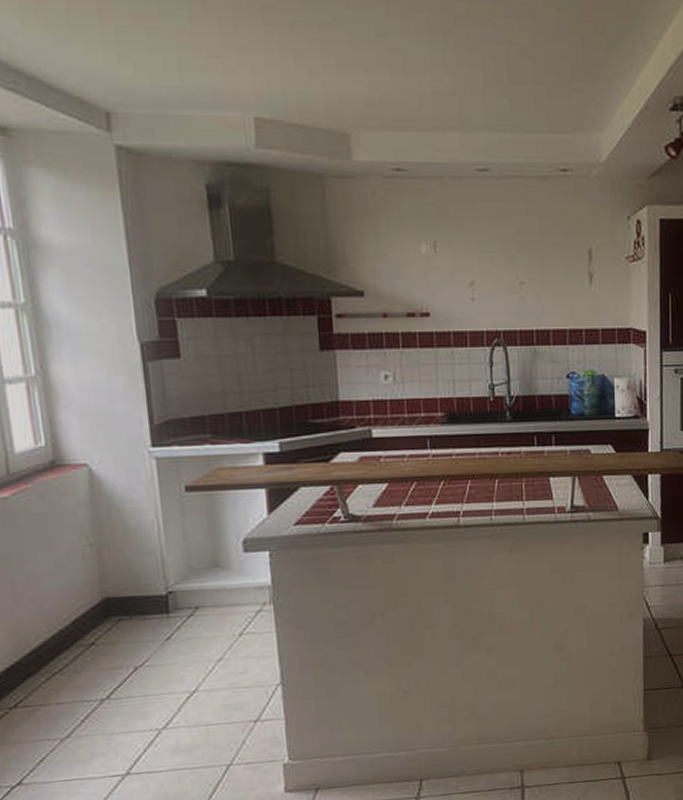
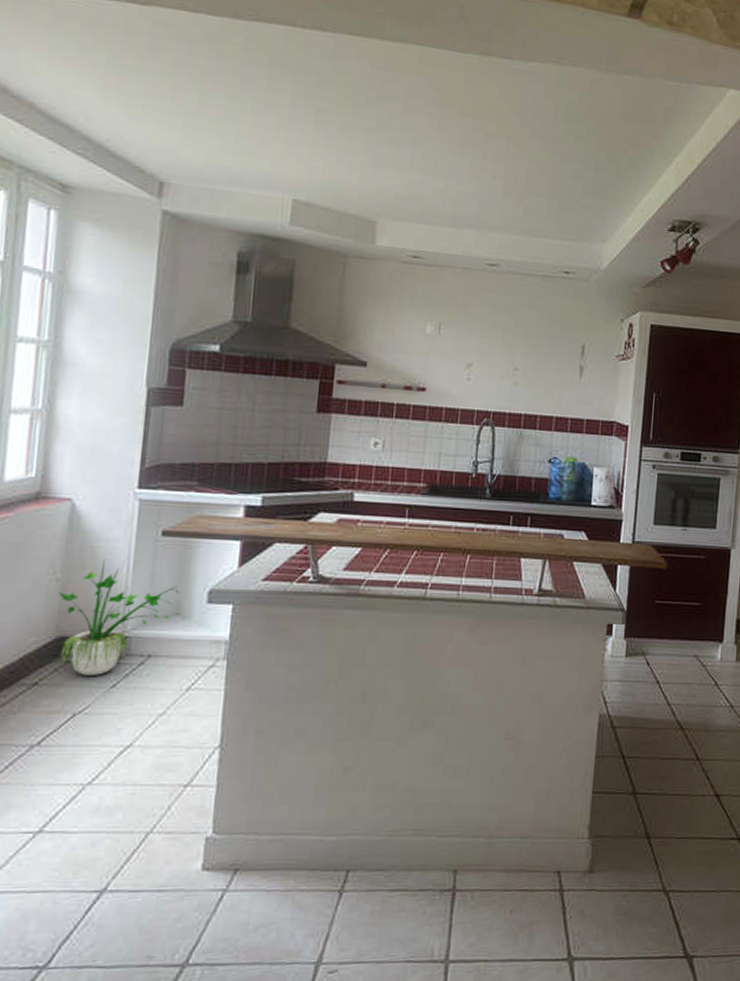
potted plant: none [94,520,214,632] -> present [58,559,179,675]

